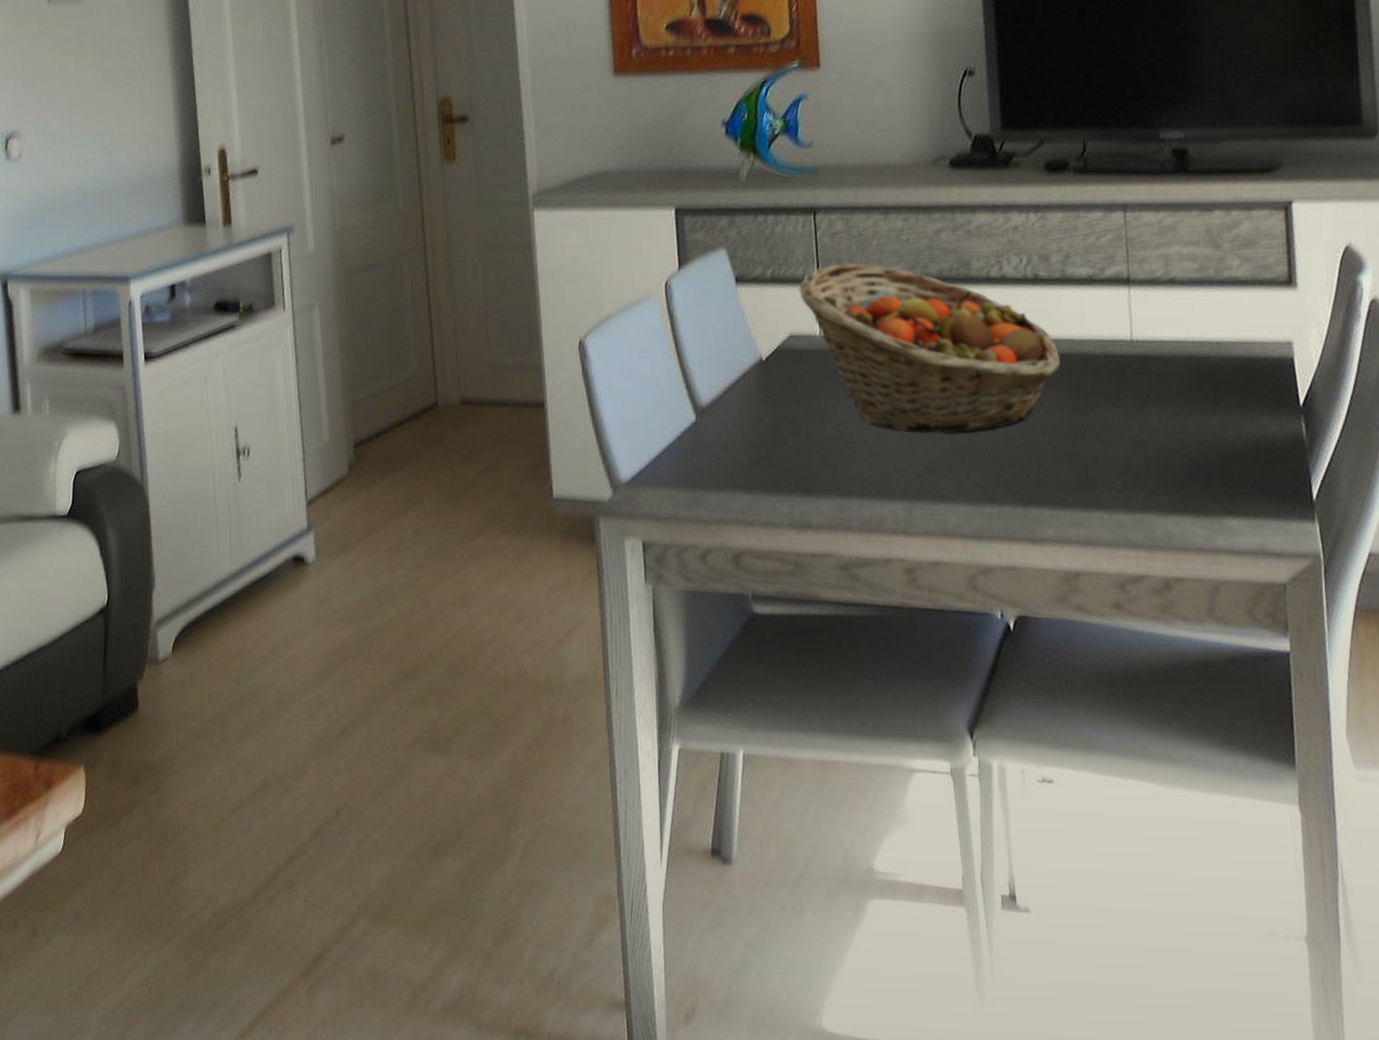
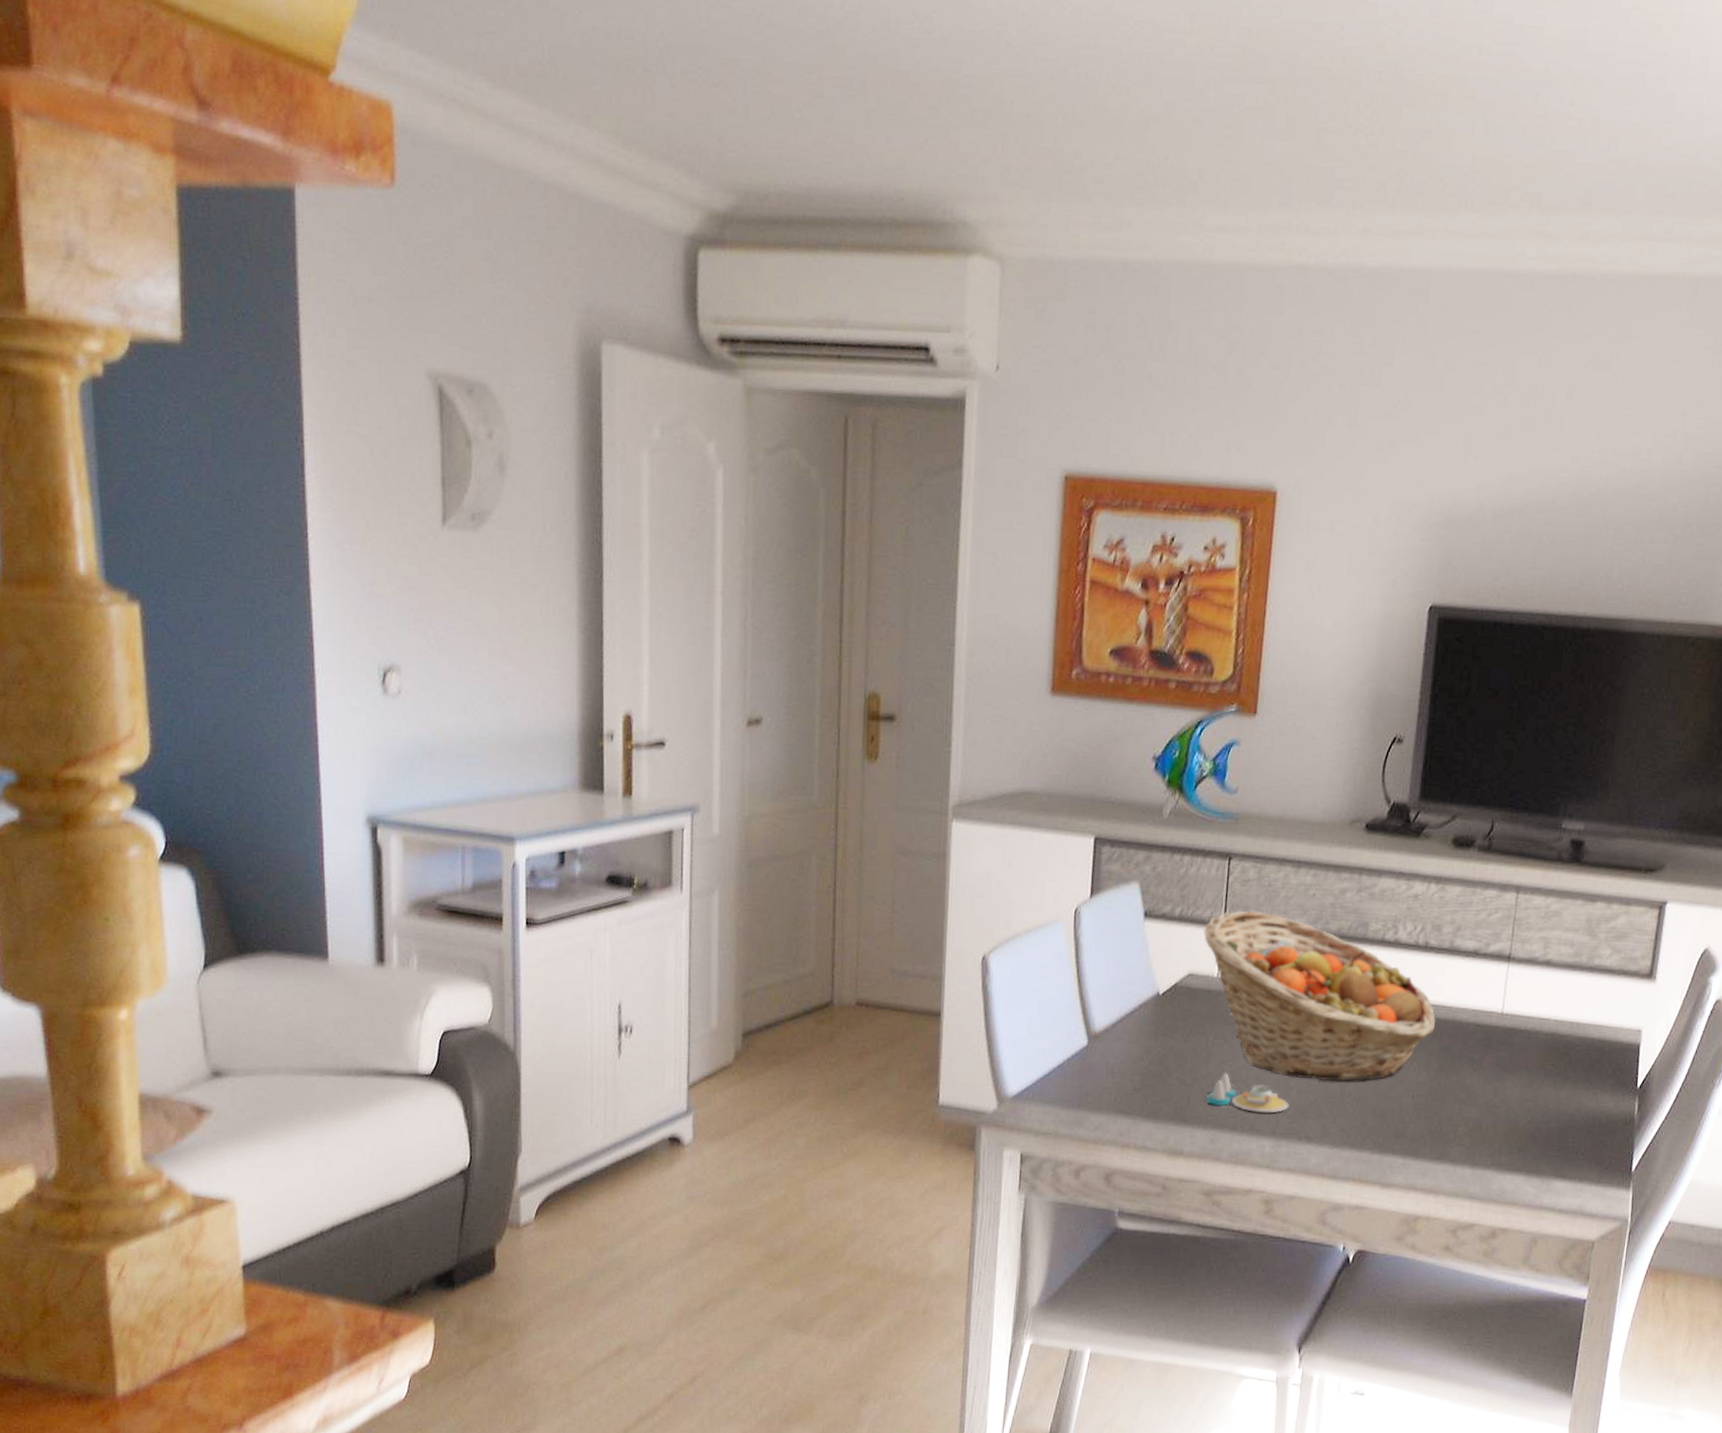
salt and pepper shaker set: none [826,436,917,475] -> present [1205,1073,1289,1113]

